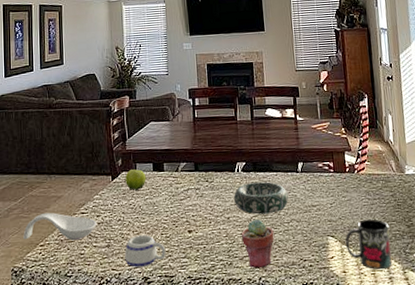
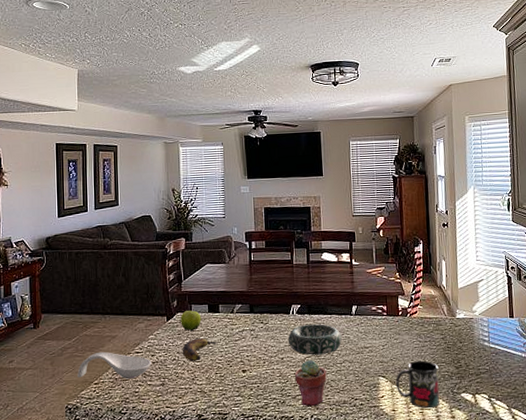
mug: present [124,235,166,268] -> none [179,374,220,405]
banana: none [127,198,164,222] -> present [182,338,219,362]

